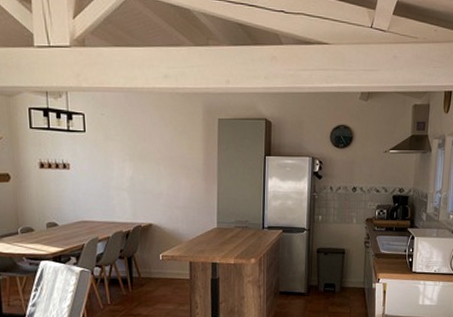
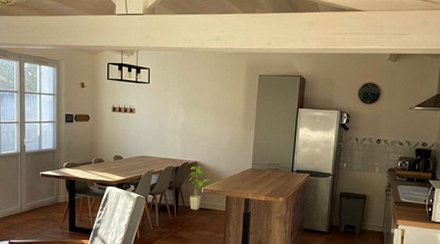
house plant: none [143,229,171,281] -> present [188,166,212,210]

